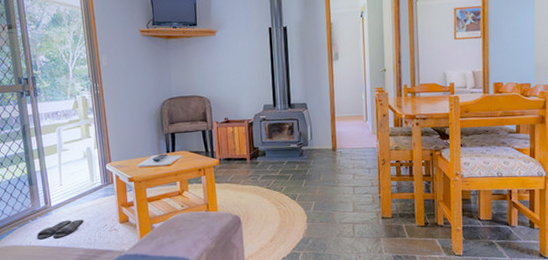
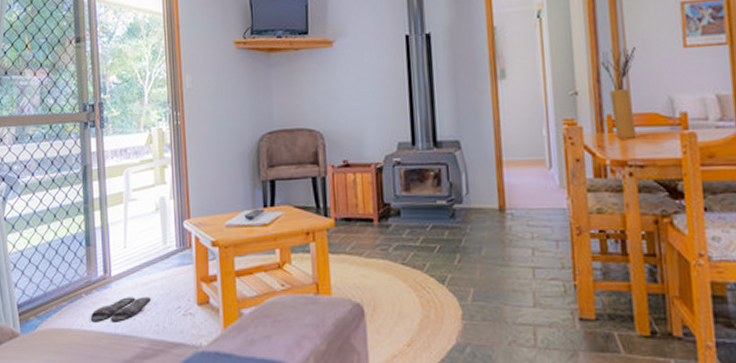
vase: none [402,39,424,101] -> present [601,47,637,139]

